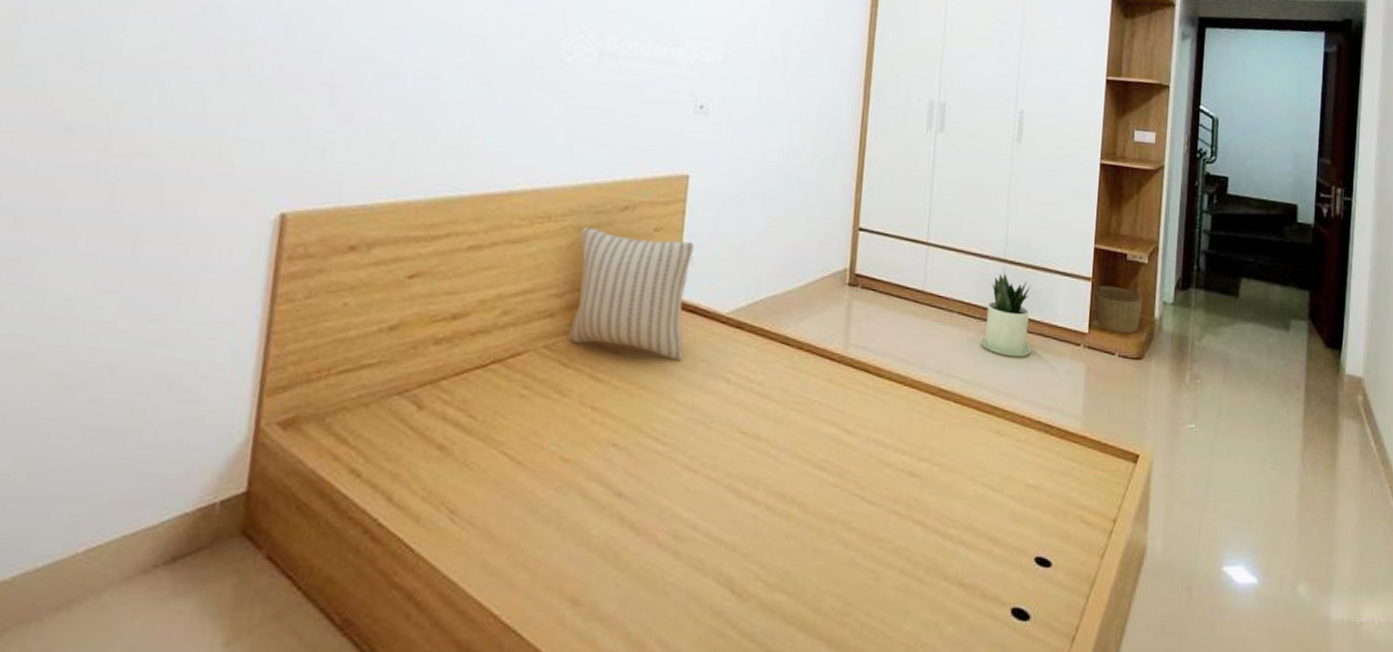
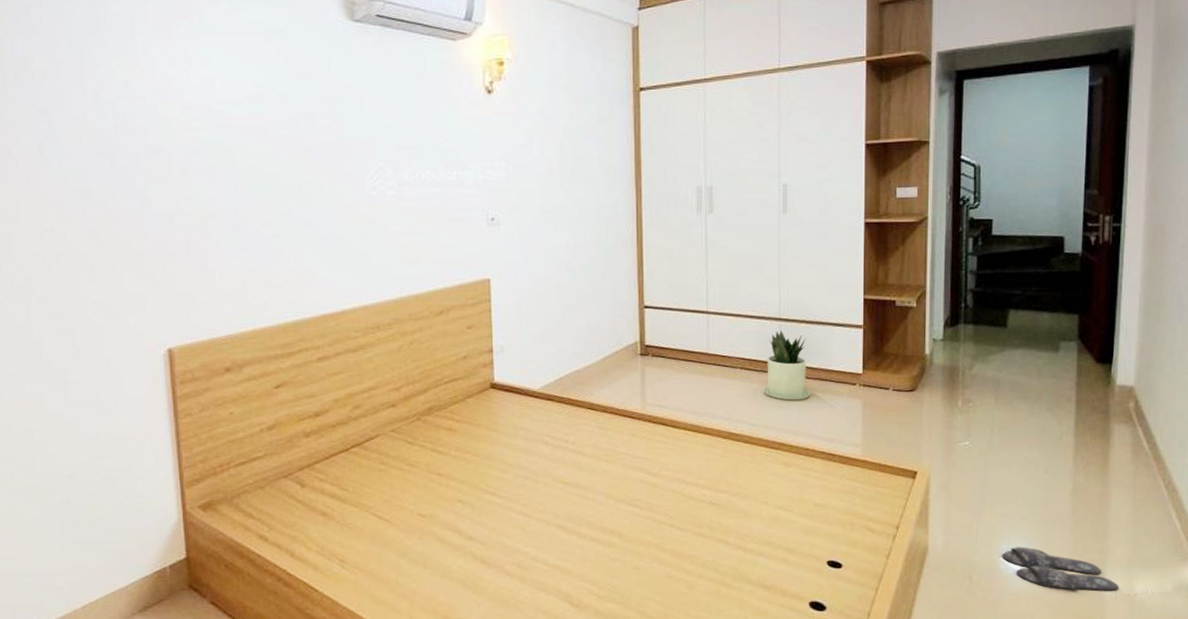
pillow: present [569,226,694,361] -> none [407,331,506,431]
basket: present [1091,285,1143,335] -> none [864,329,913,371]
slippers: none [1224,555,1344,617] -> present [1002,546,1118,591]

